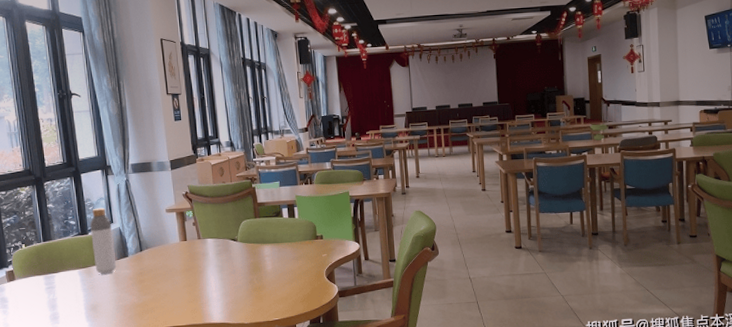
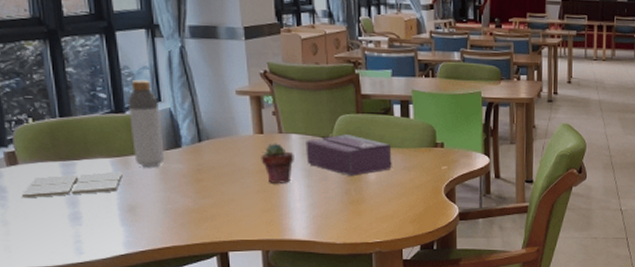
drink coaster: none [18,279,87,306] -> present [22,171,123,199]
potted succulent: none [185,247,210,279] -> present [261,143,294,183]
tissue box: none [218,235,284,268] -> present [306,134,392,176]

